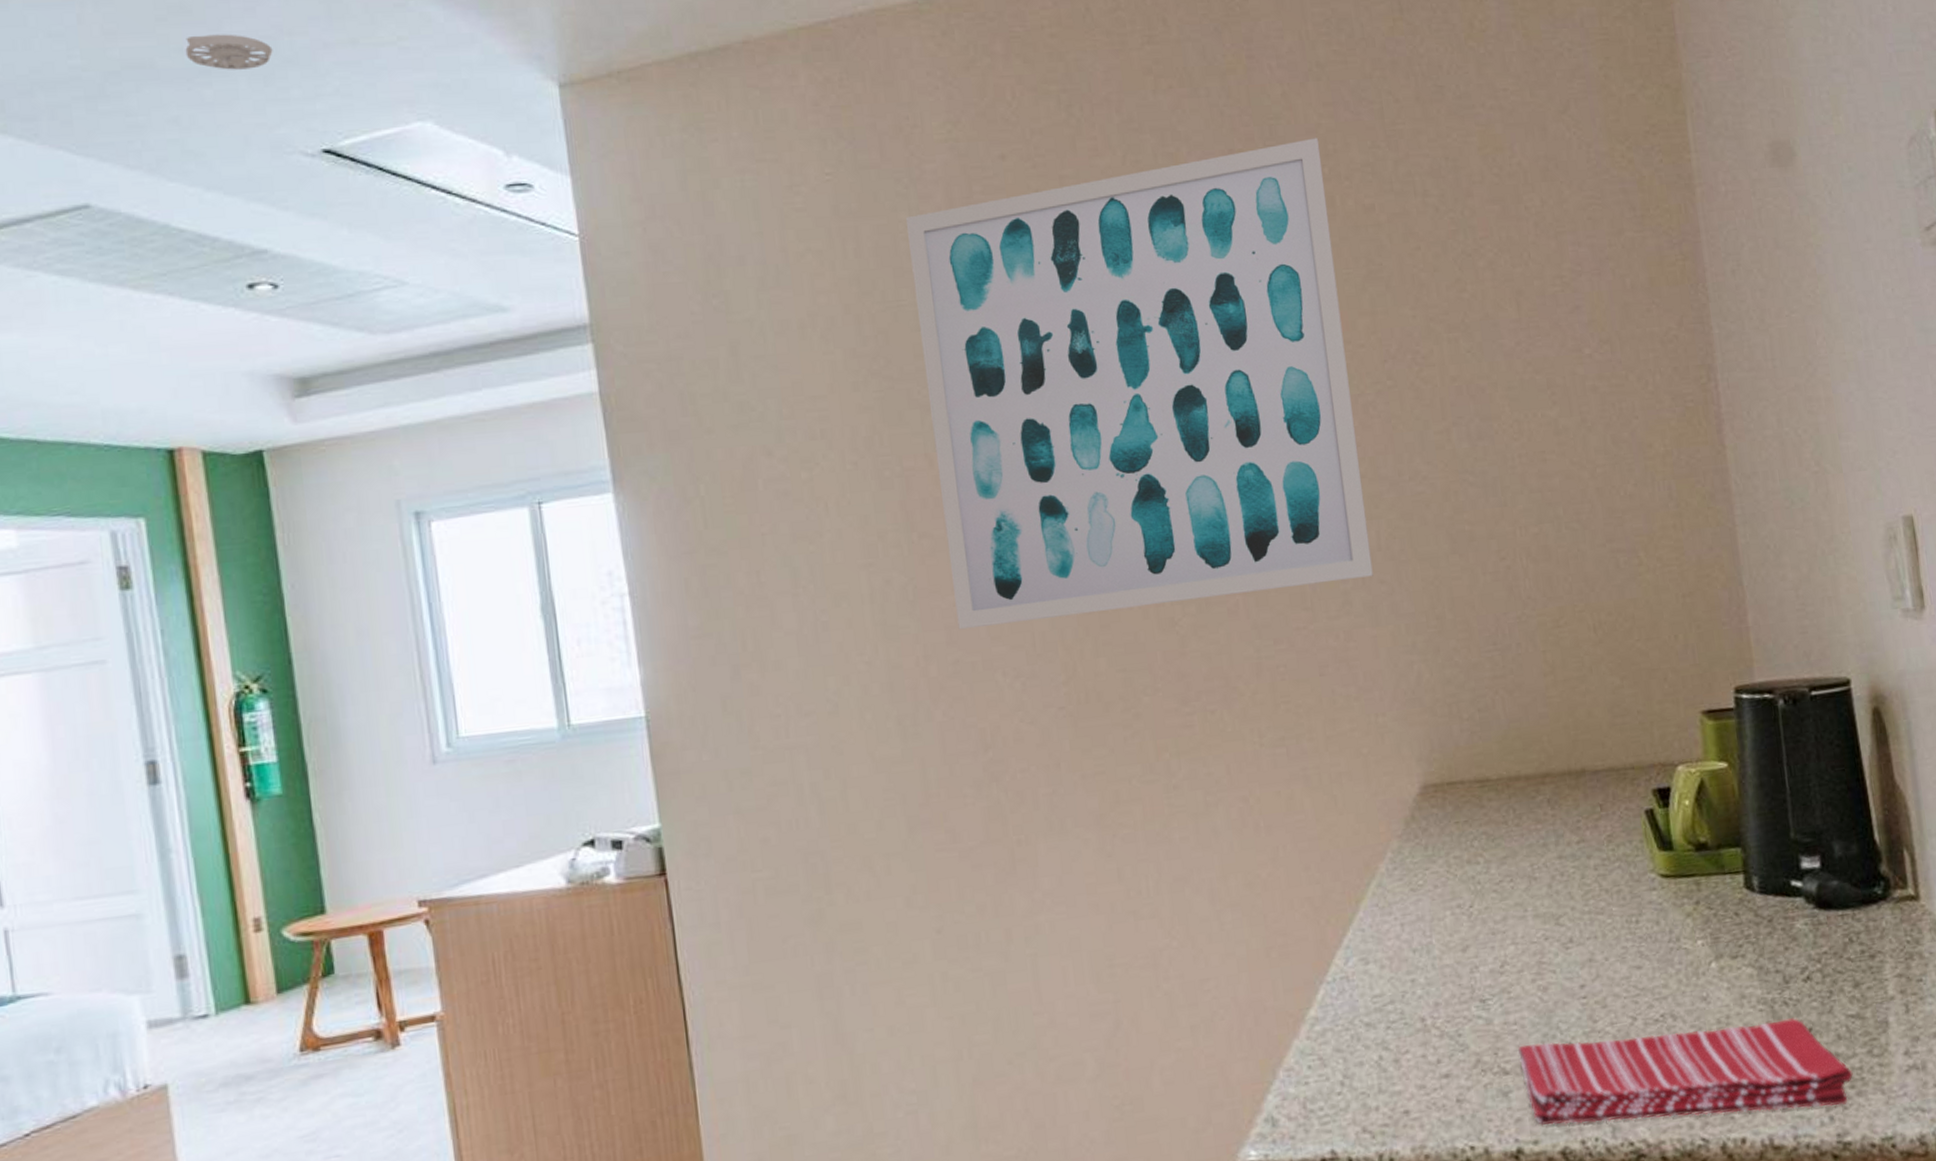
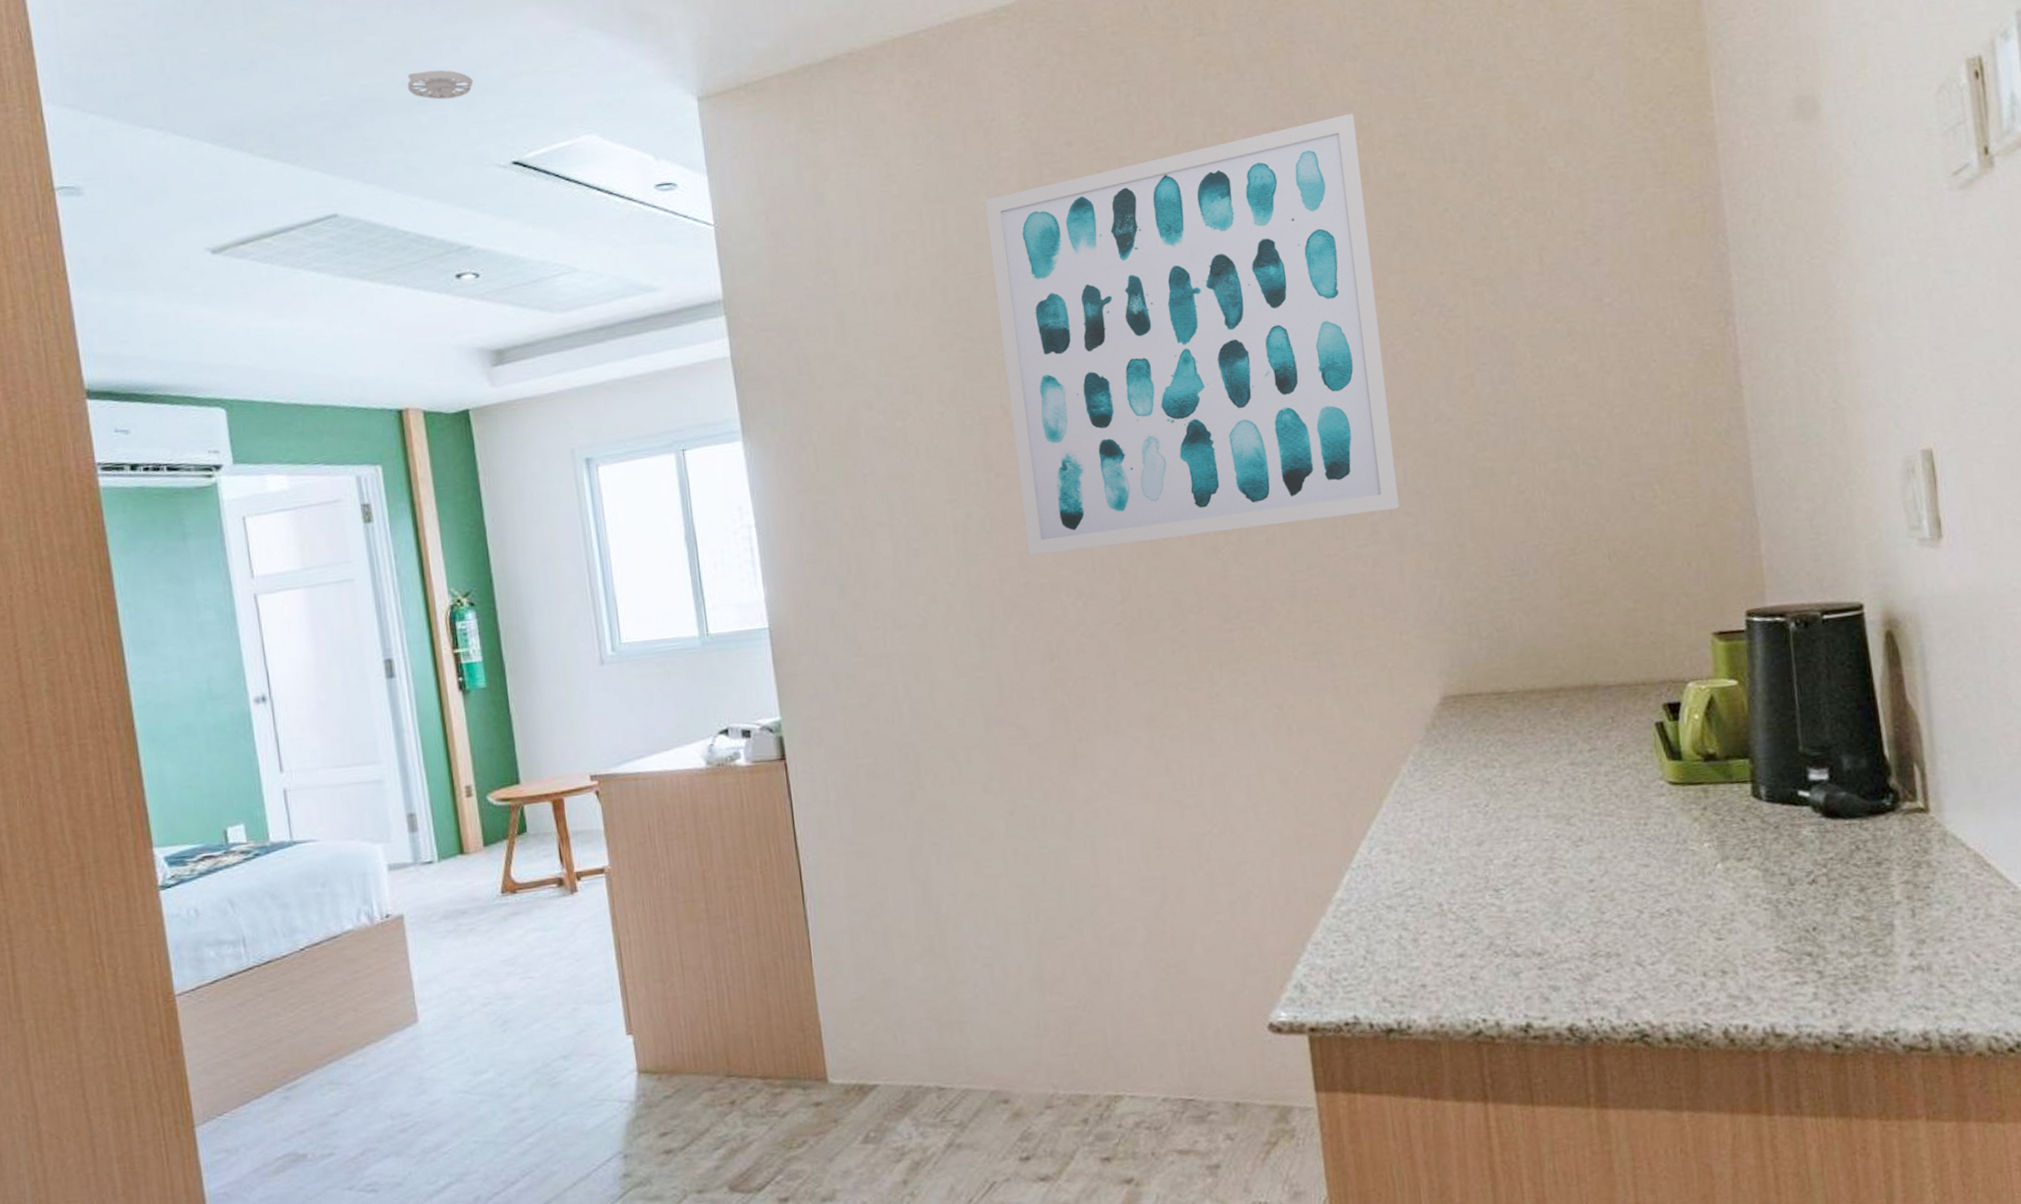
dish towel: present [1518,1018,1853,1125] -> none [1529,917,1857,1004]

